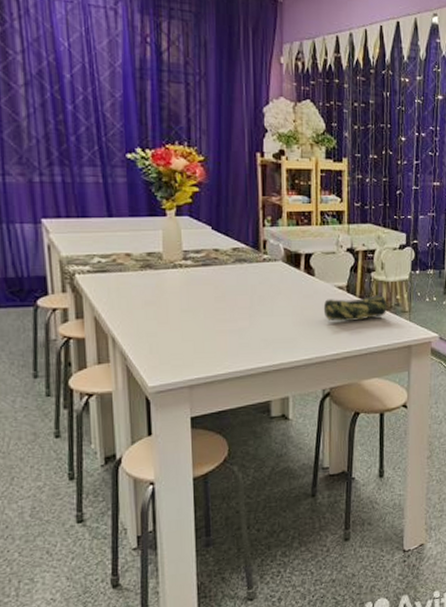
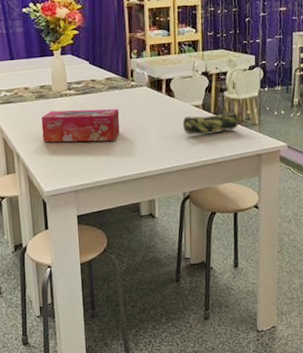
tissue box: none [147,284,248,325] -> present [41,109,120,143]

